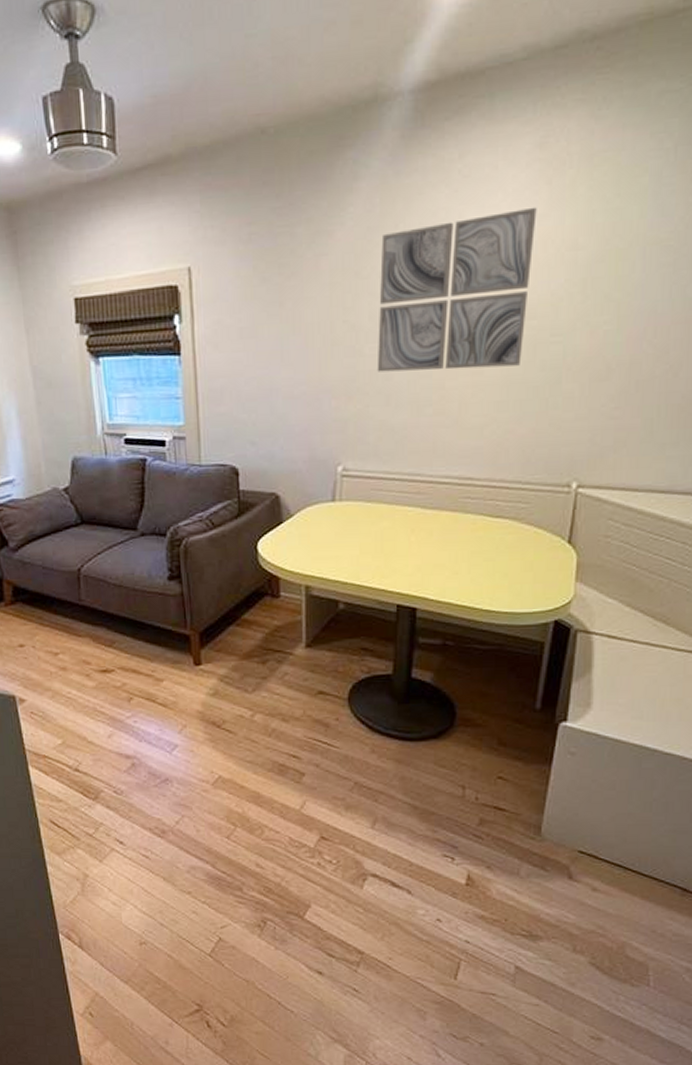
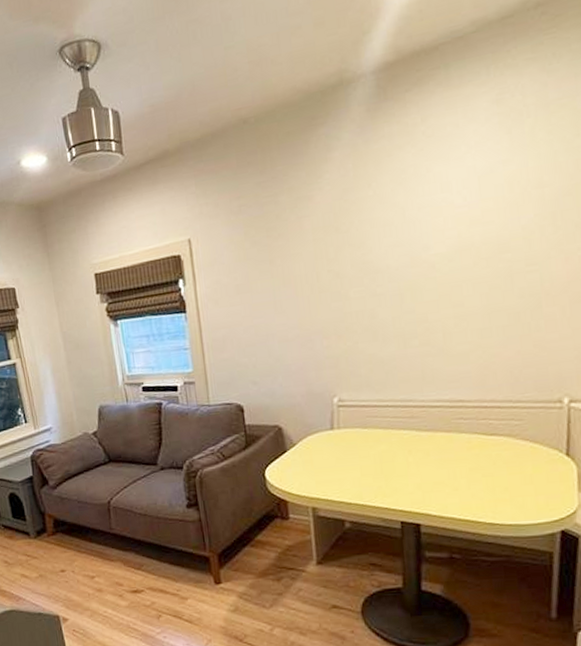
wall art: present [377,207,537,372] -> none [356,154,501,312]

